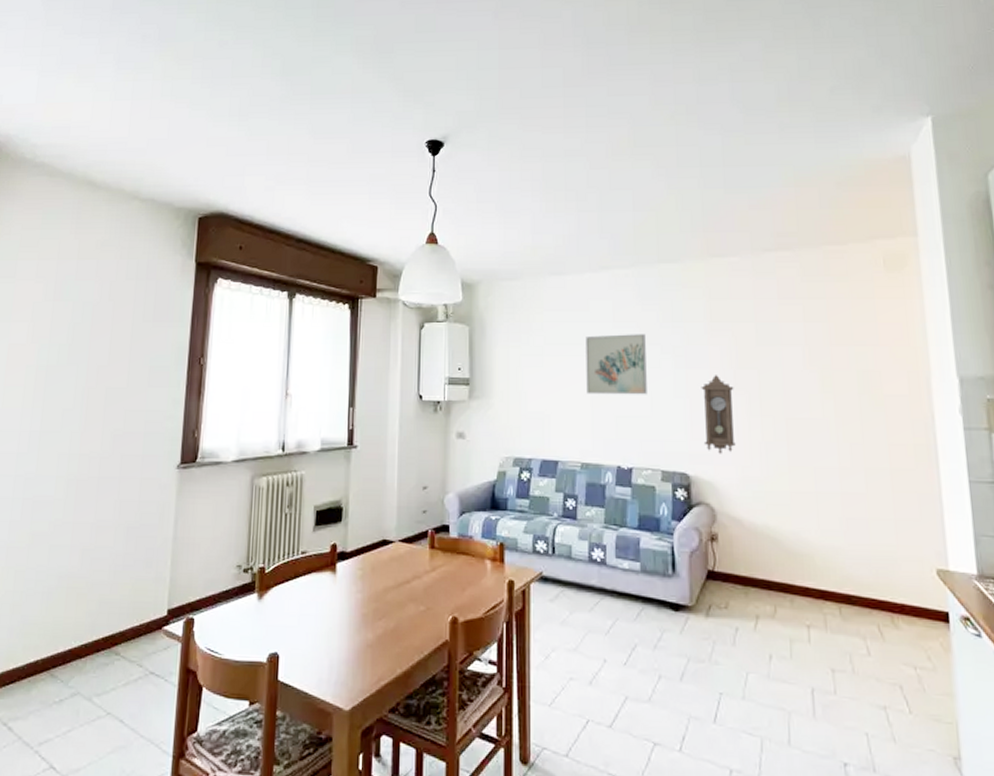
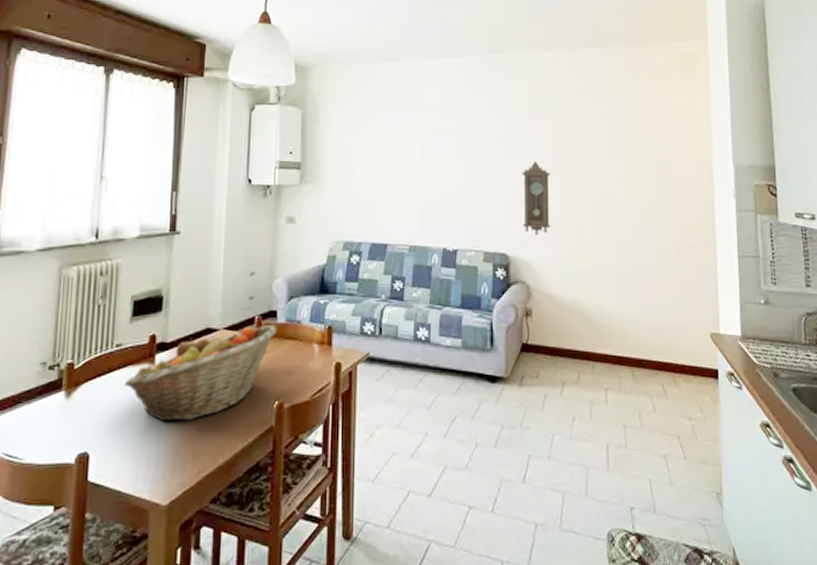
fruit basket: none [309,539,449,629] -> present [124,325,277,422]
wall art: present [585,334,647,395] -> none [416,121,473,180]

